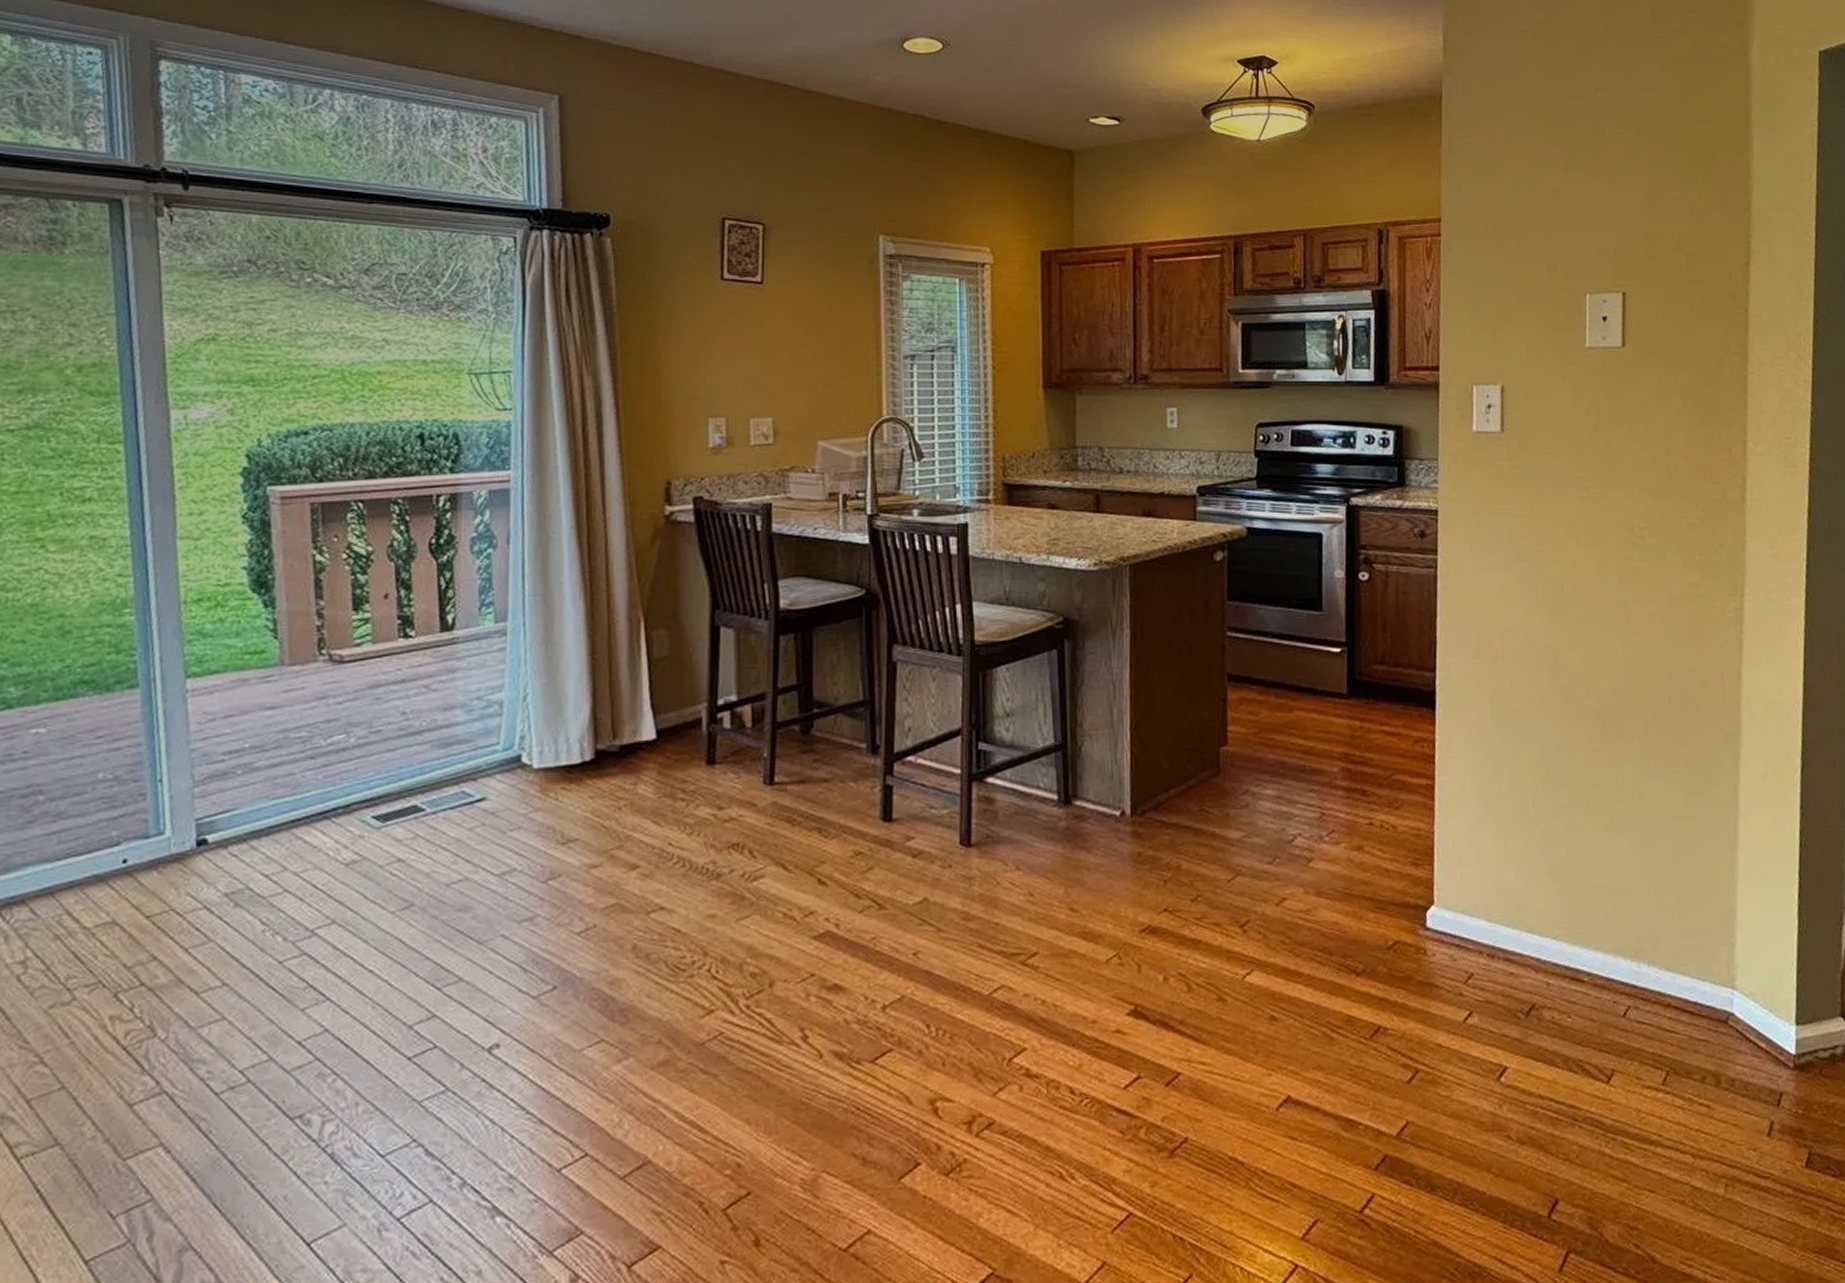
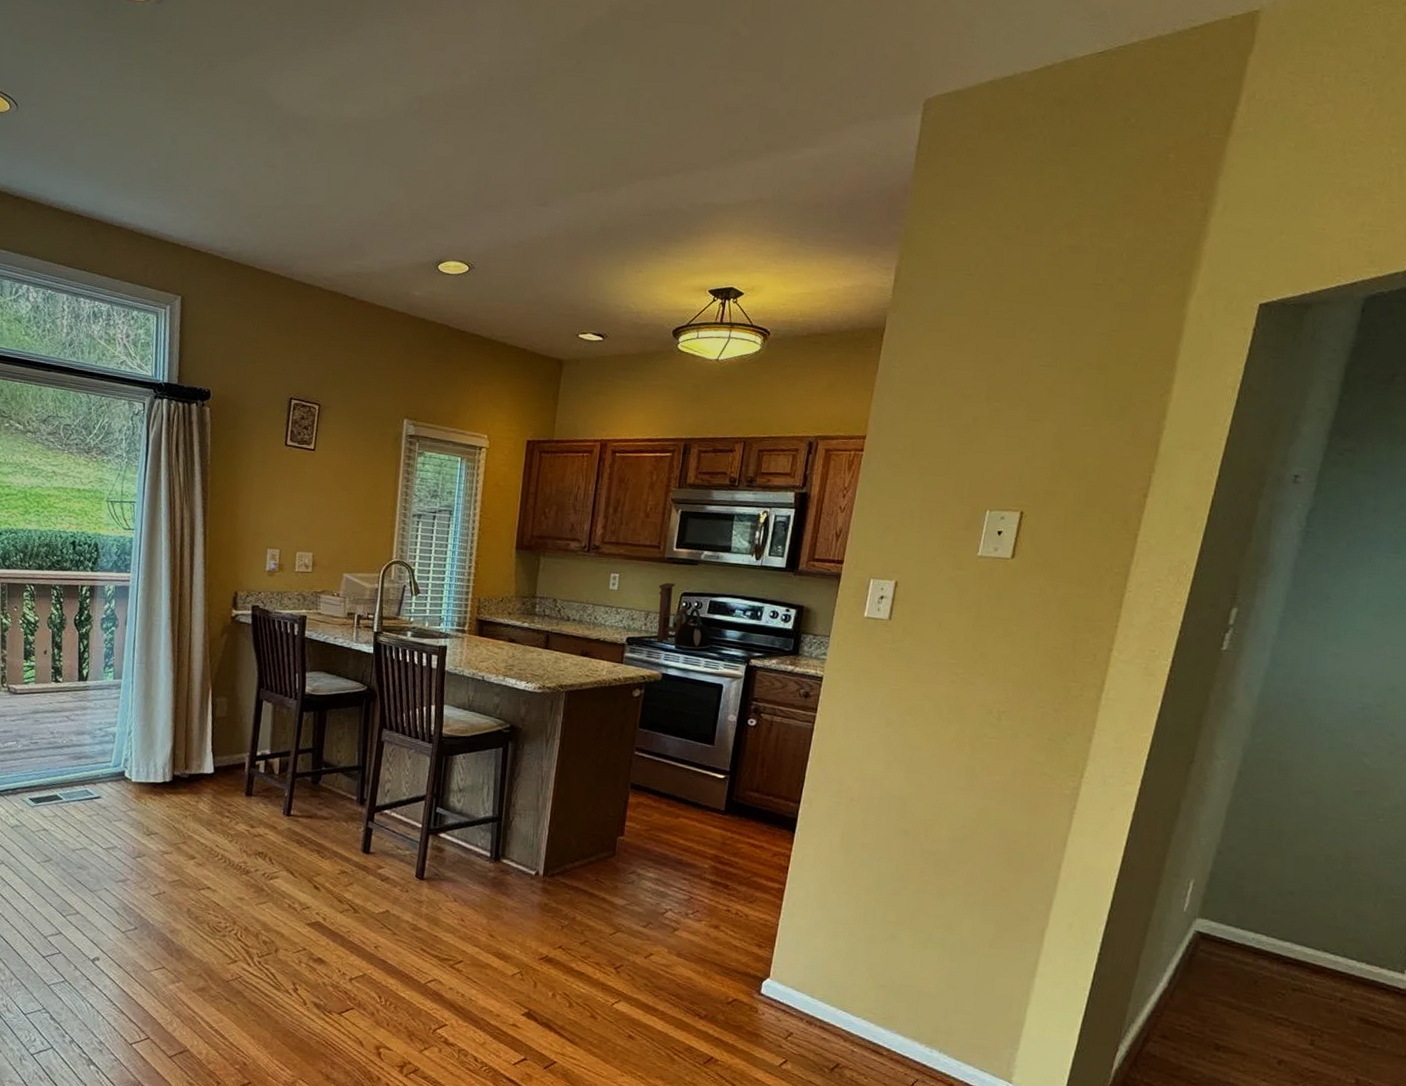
paper towel holder: none [1228,413,1270,489] -> present [656,583,689,644]
kettle: none [1256,441,1300,497] -> present [674,608,711,652]

